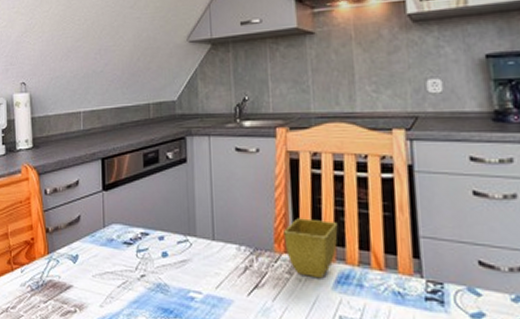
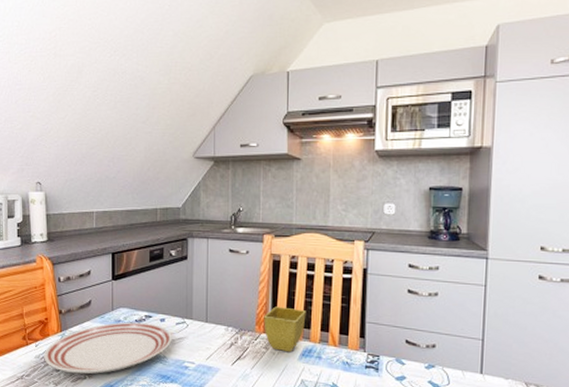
dinner plate: none [30,241,173,307] -> present [44,322,172,375]

